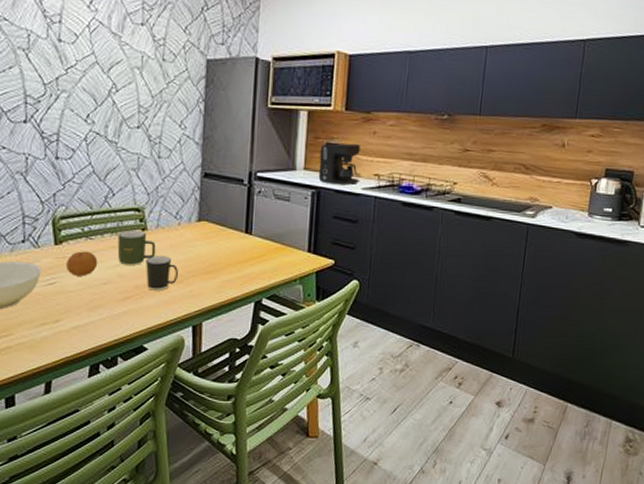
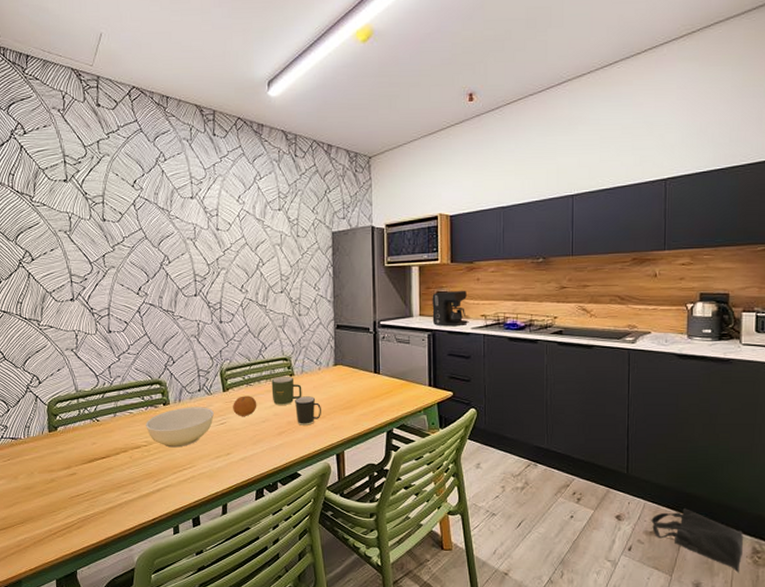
tote bag: none [531,396,619,462] -> present [651,509,743,573]

